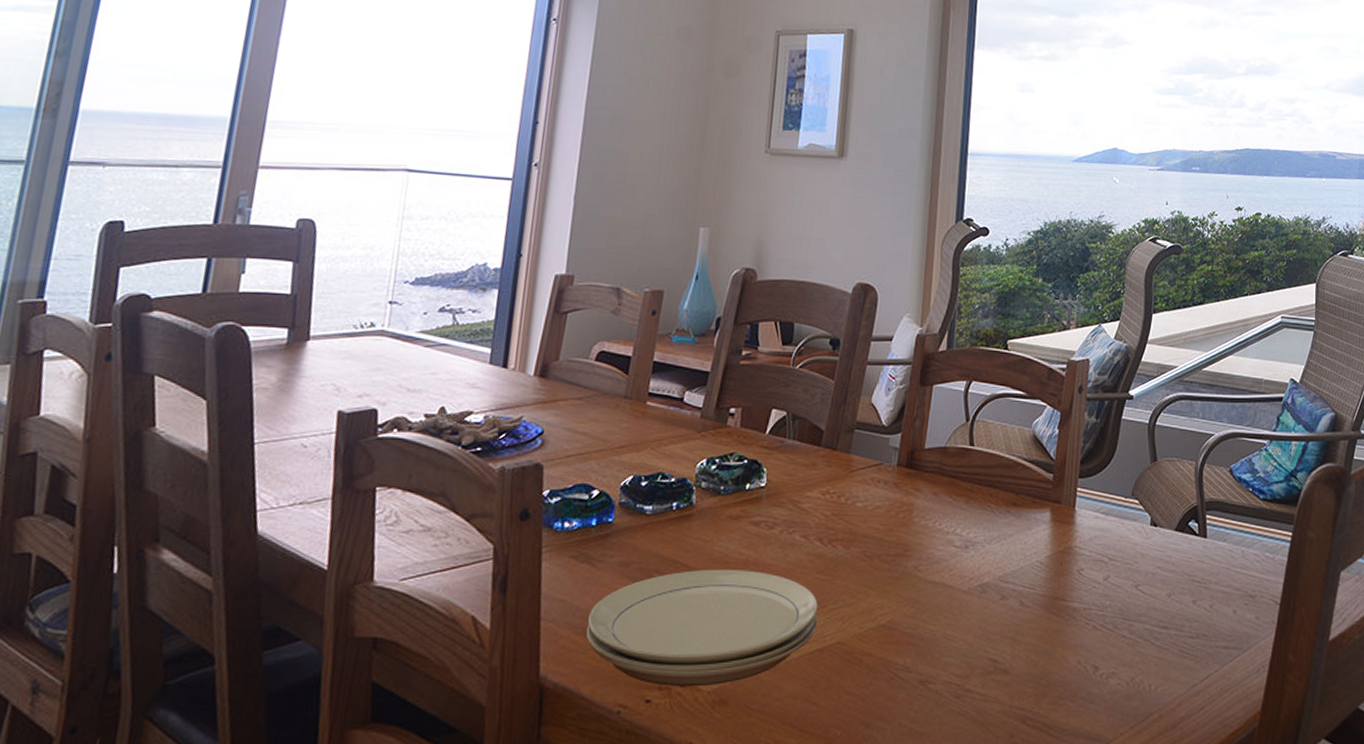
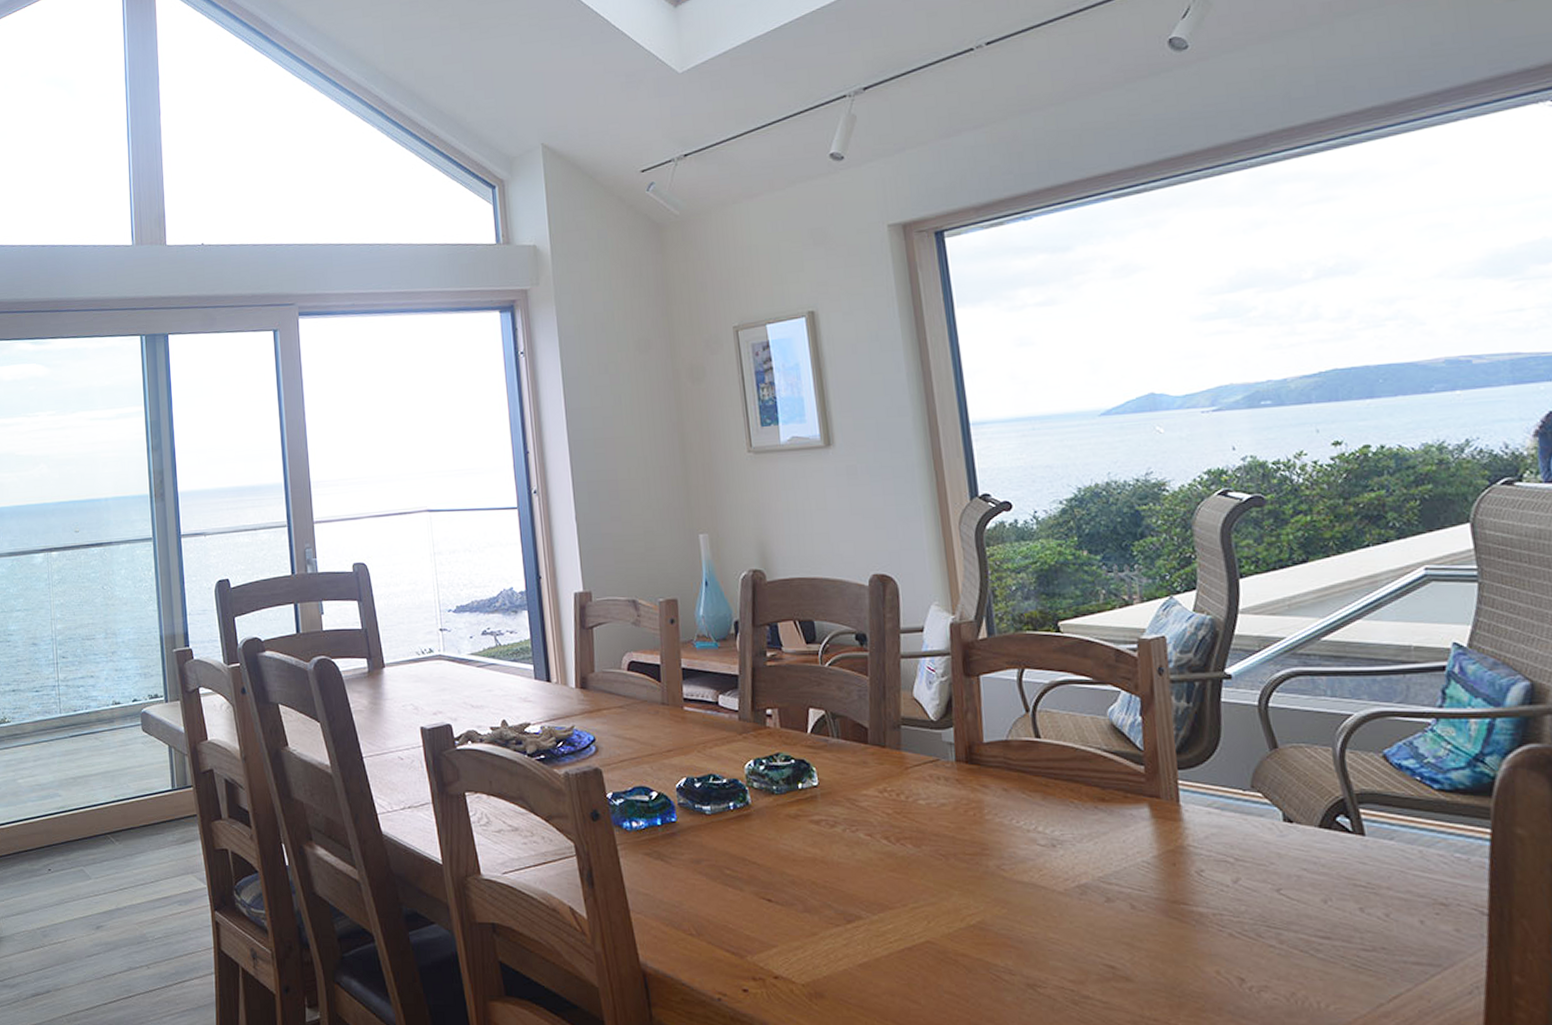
plate: present [585,569,818,687] -> none [673,866,902,979]

